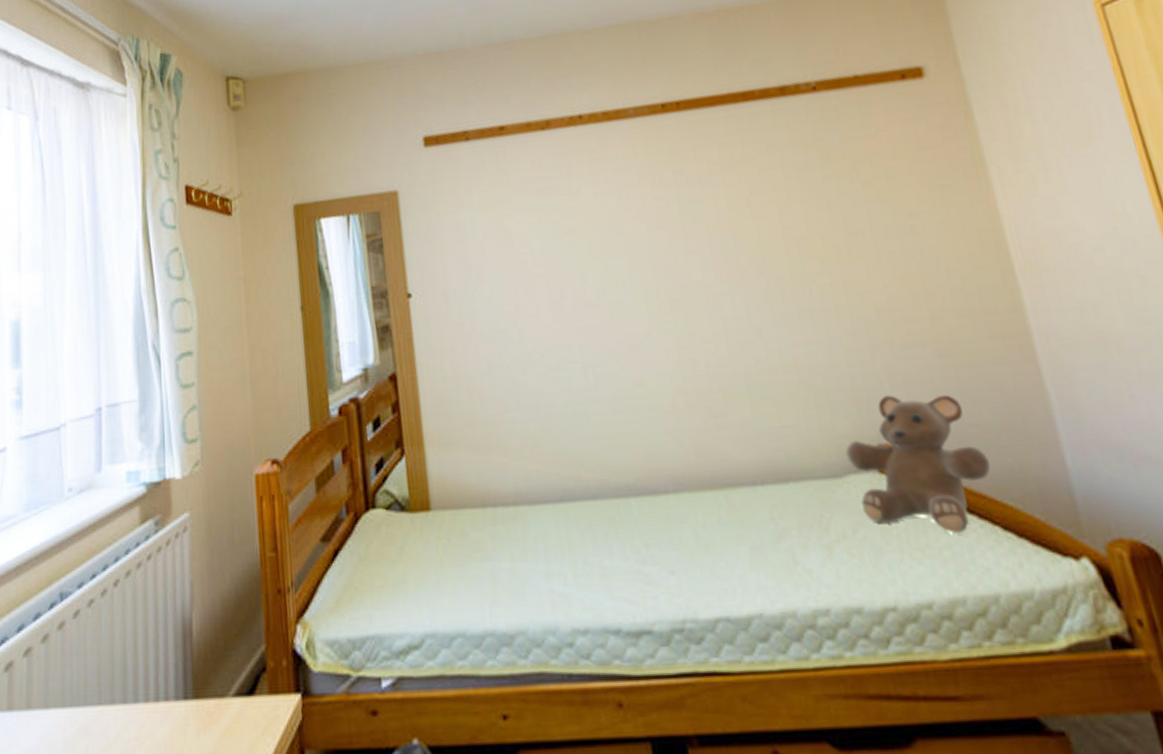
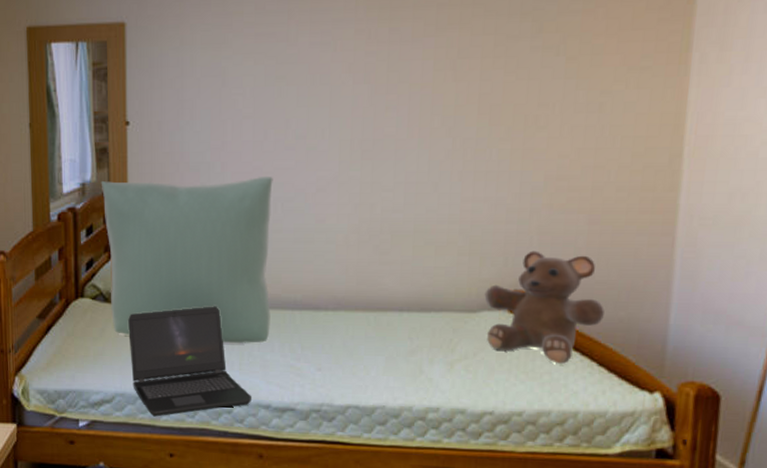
pillow: none [385,339,604,553] -> present [101,177,273,343]
laptop computer: none [430,502,596,663] -> present [127,306,251,417]

